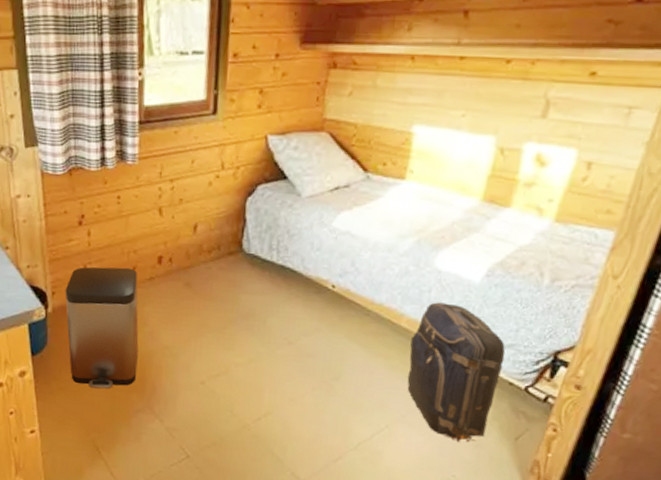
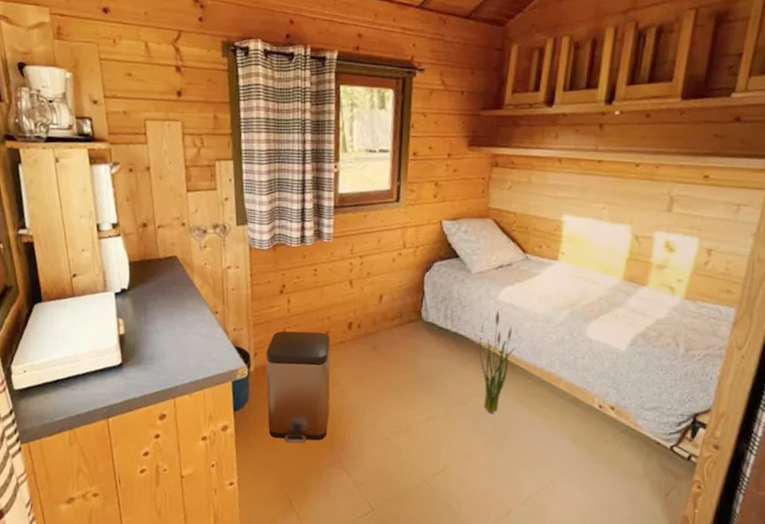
plant: none [308,238,352,354] -> present [479,309,516,414]
suitcase: present [407,302,506,443] -> none [567,368,651,499]

